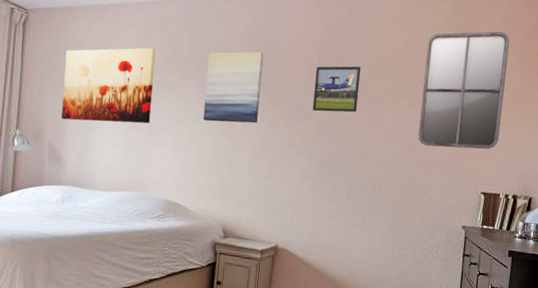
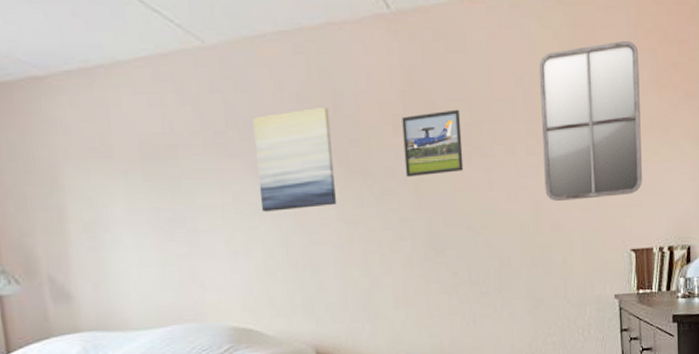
wall art: present [61,47,156,124] -> none [45,121,189,240]

